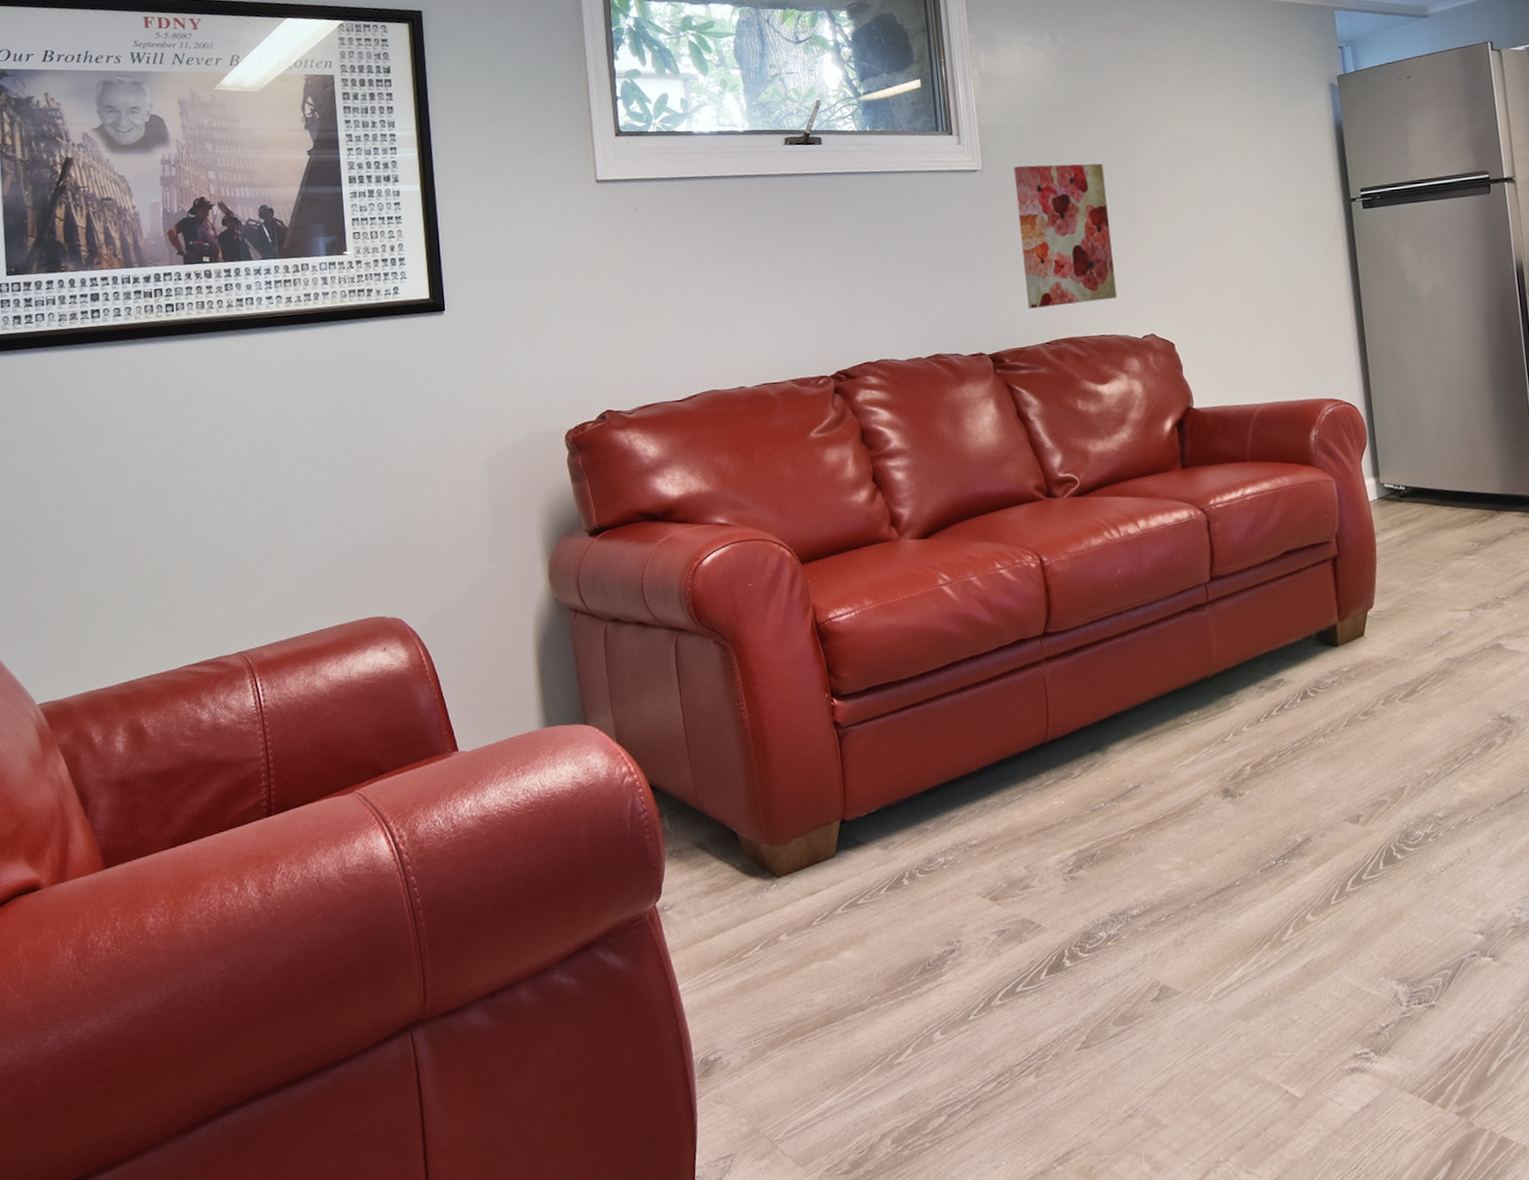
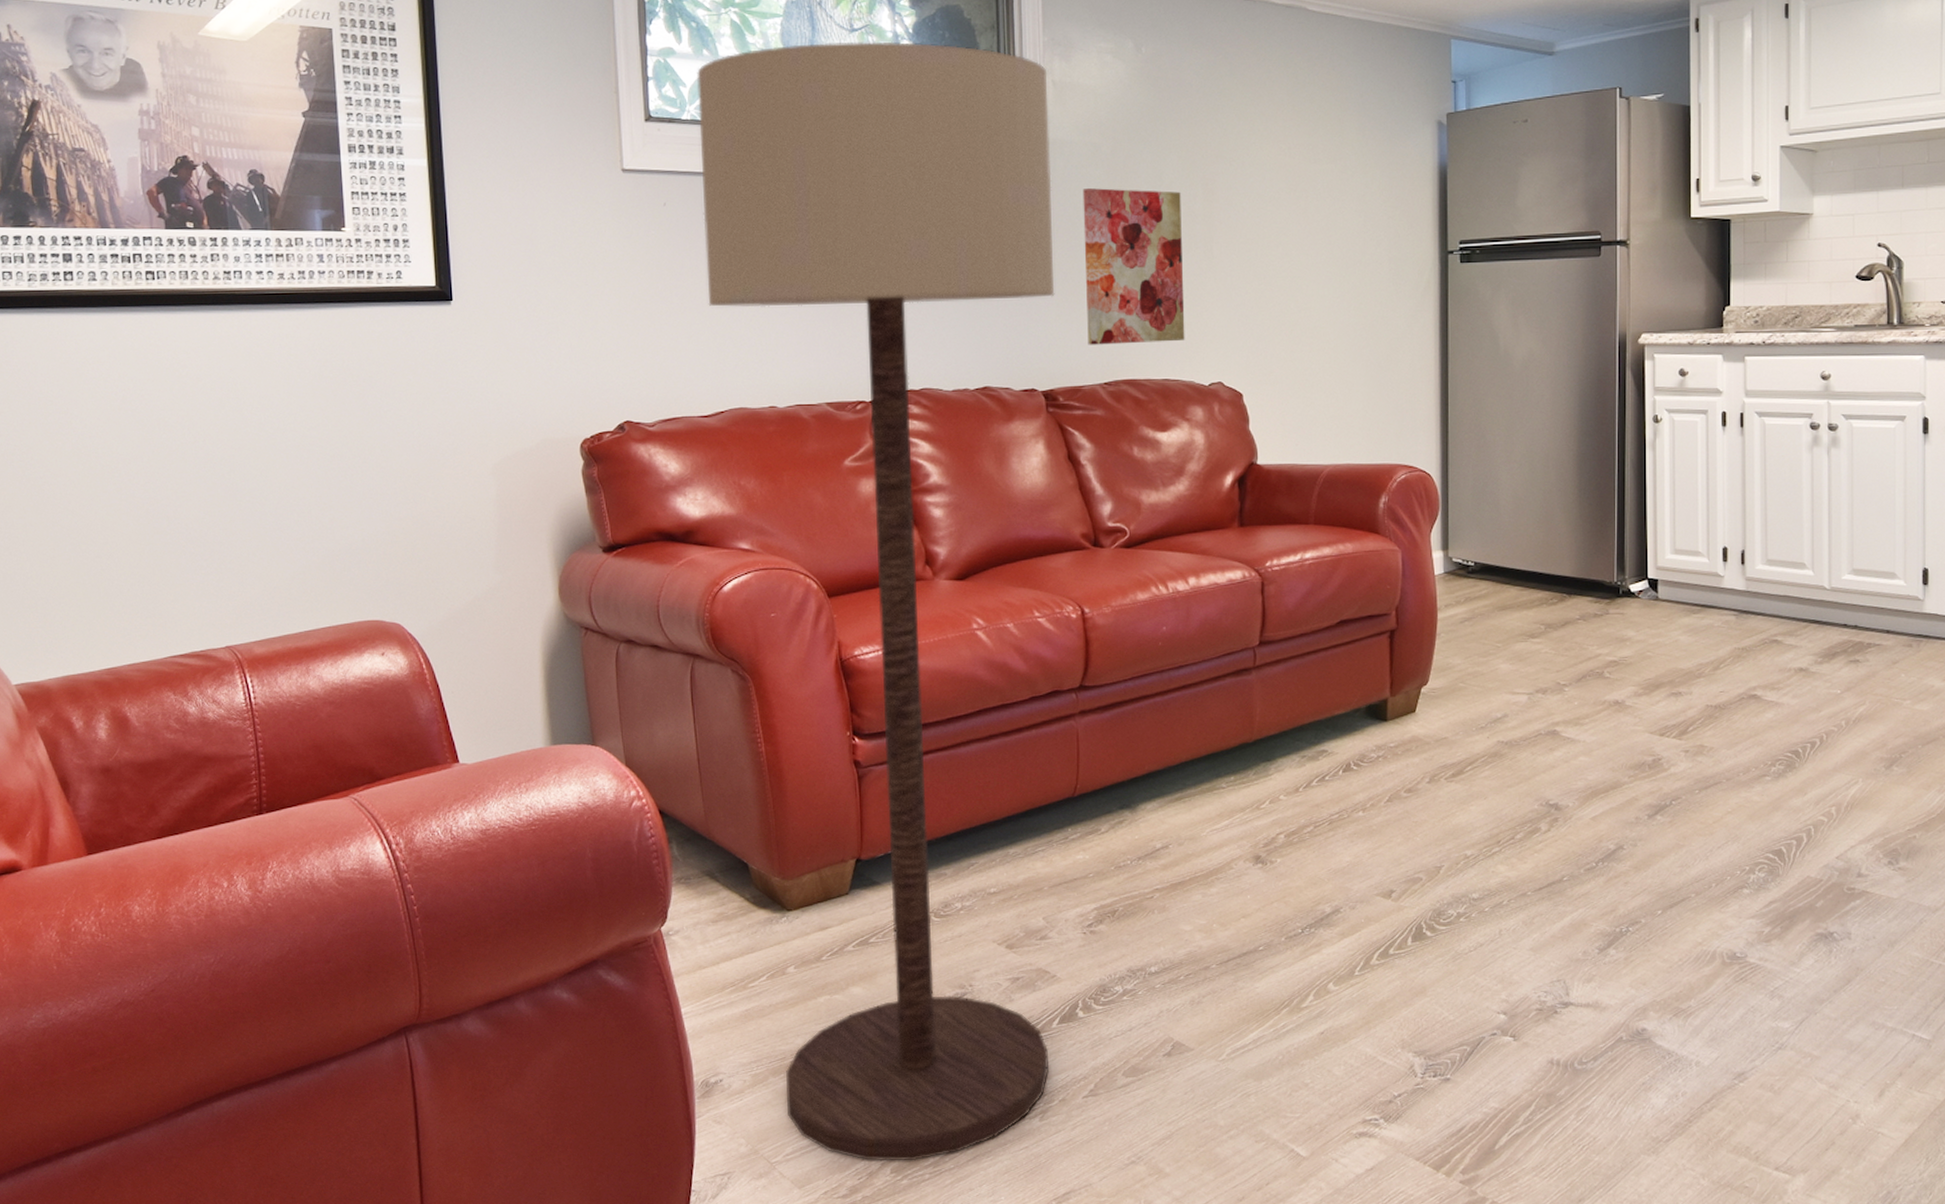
floor lamp: none [660,48,1041,1133] -> present [697,41,1055,1162]

